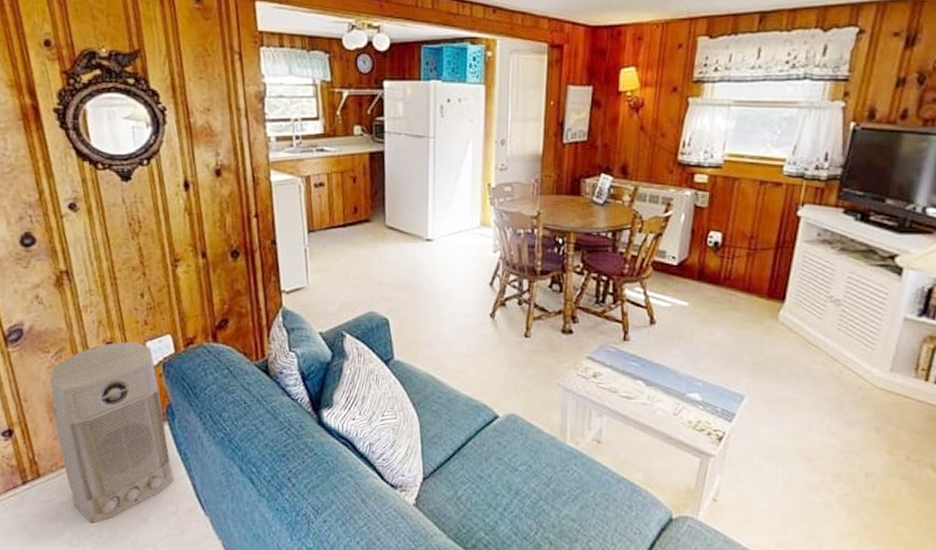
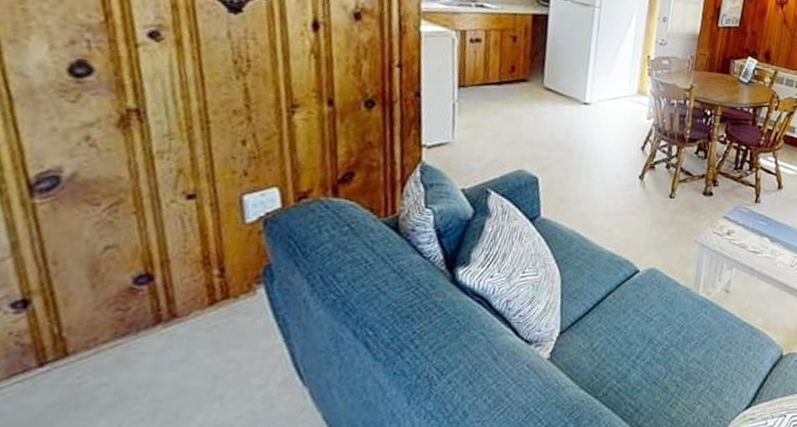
air purifier: present [50,341,174,524] -> none [96,194,267,407]

